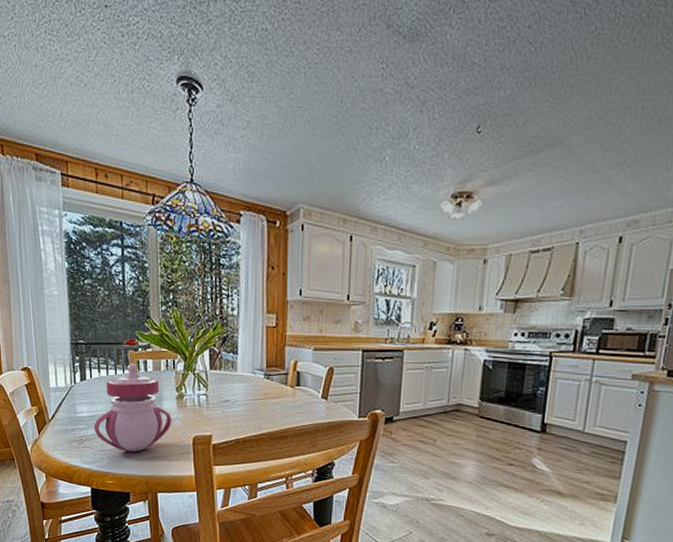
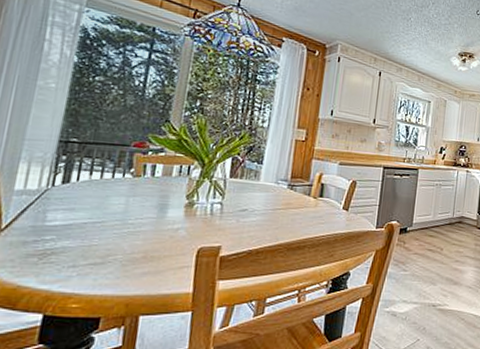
sippy cup: present [93,364,172,452] -> none [66,167,176,268]

